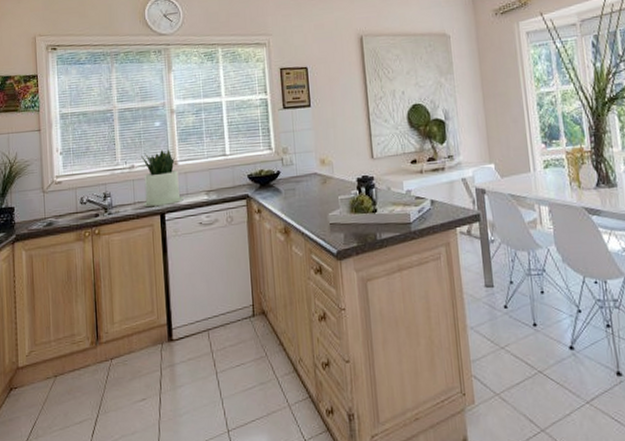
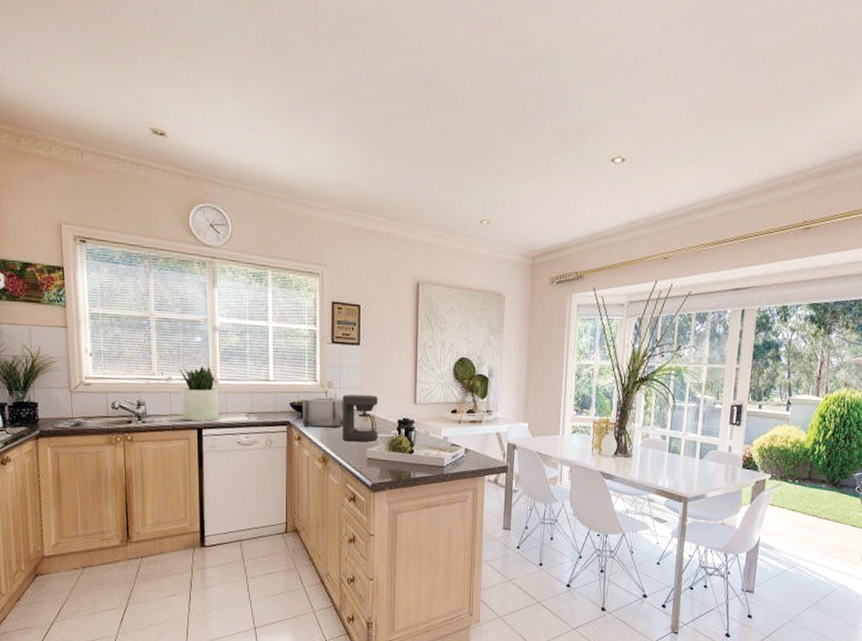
toaster: none [259,163,303,198] -> present [302,397,344,428]
coffee maker: none [298,156,339,209] -> present [342,394,378,442]

